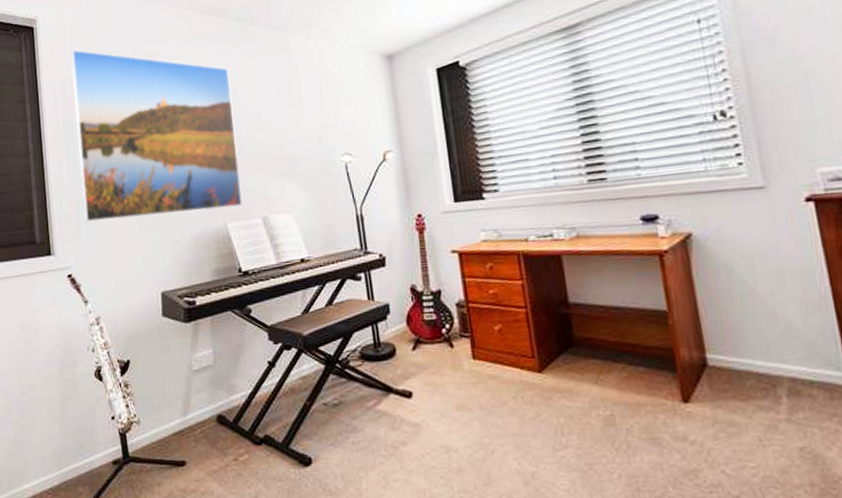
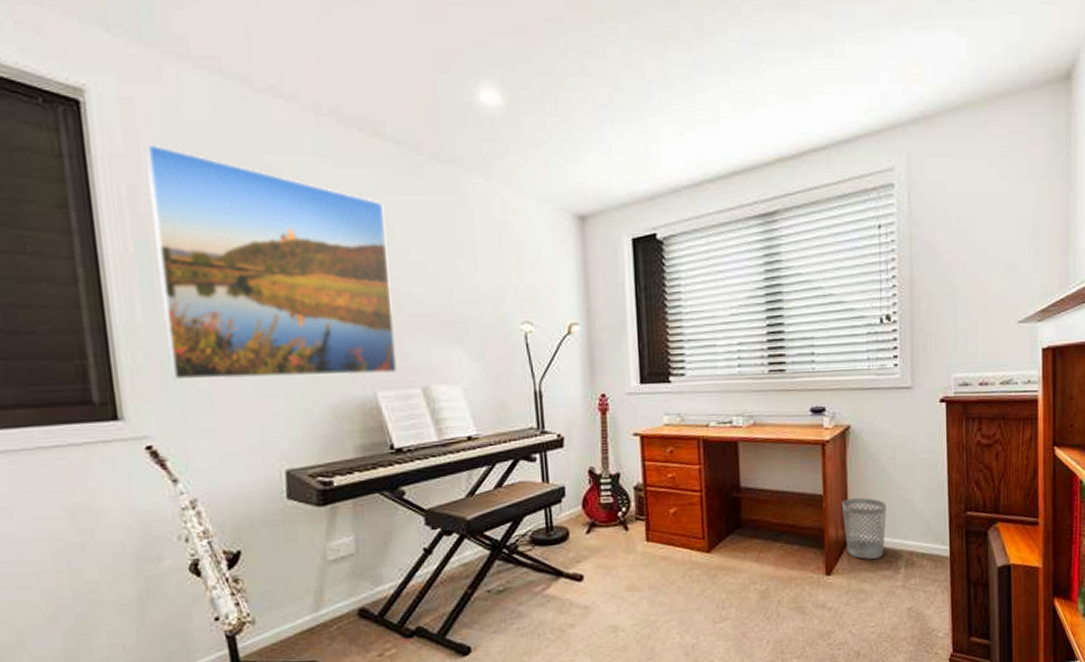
wastebasket: none [692,313,756,386] -> present [841,498,886,560]

